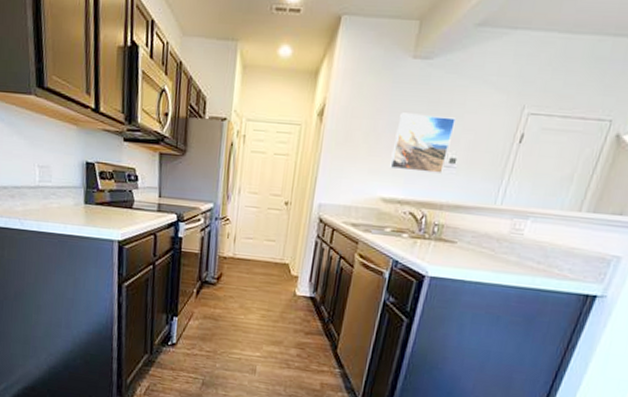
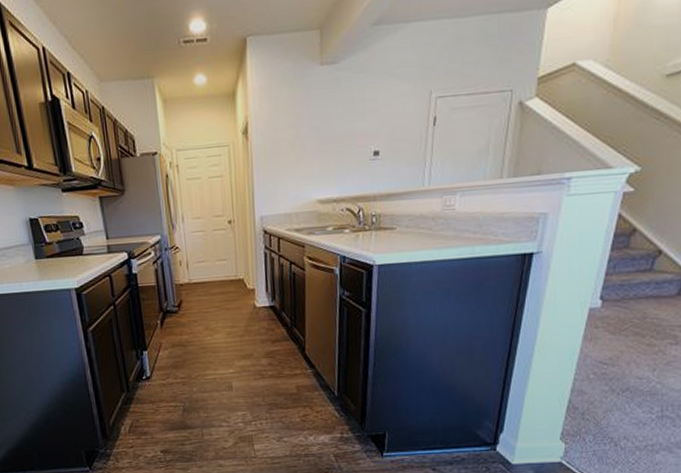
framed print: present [390,113,456,173] -> none [319,113,372,172]

